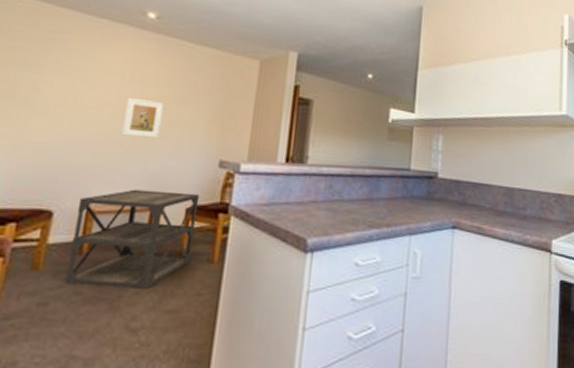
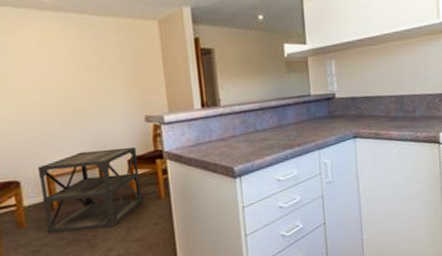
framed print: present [121,98,164,139] -> none [50,74,87,110]

